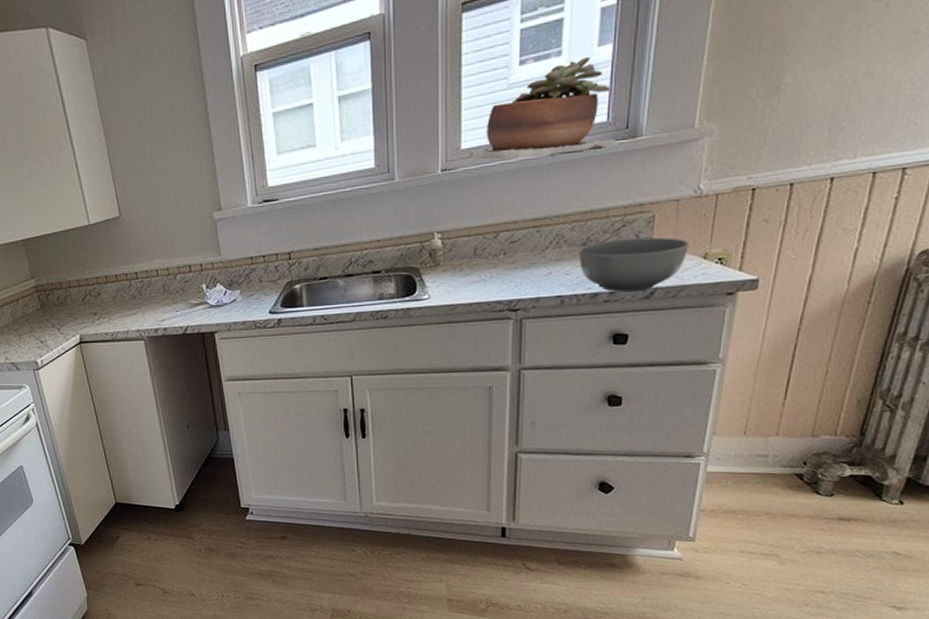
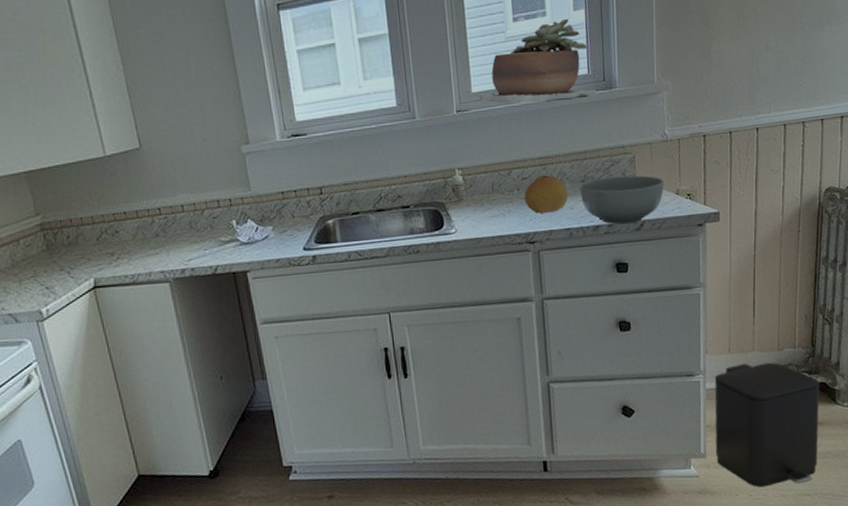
fruit: none [511,237,564,280] -> present [524,175,569,214]
pedal bin: none [707,448,863,579] -> present [714,362,820,488]

